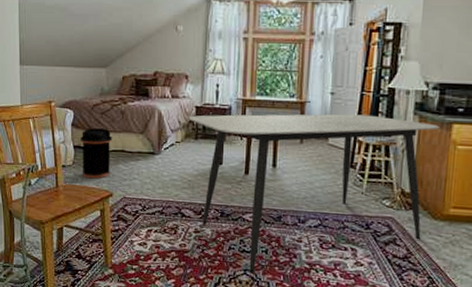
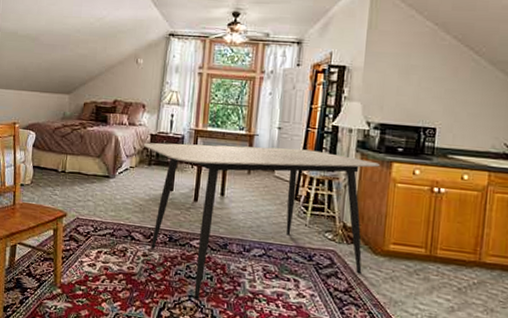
trash can: present [80,128,112,179] -> none [40,150,70,199]

